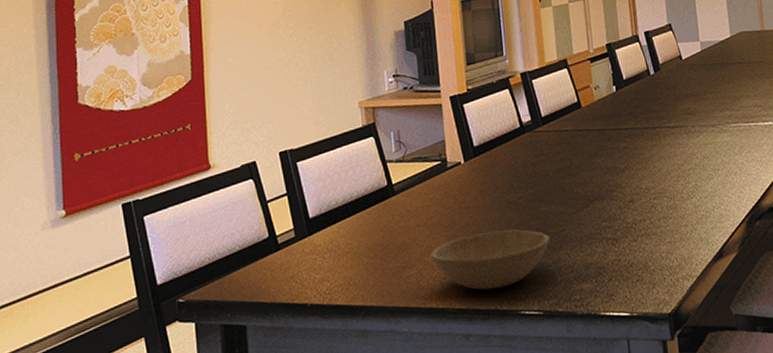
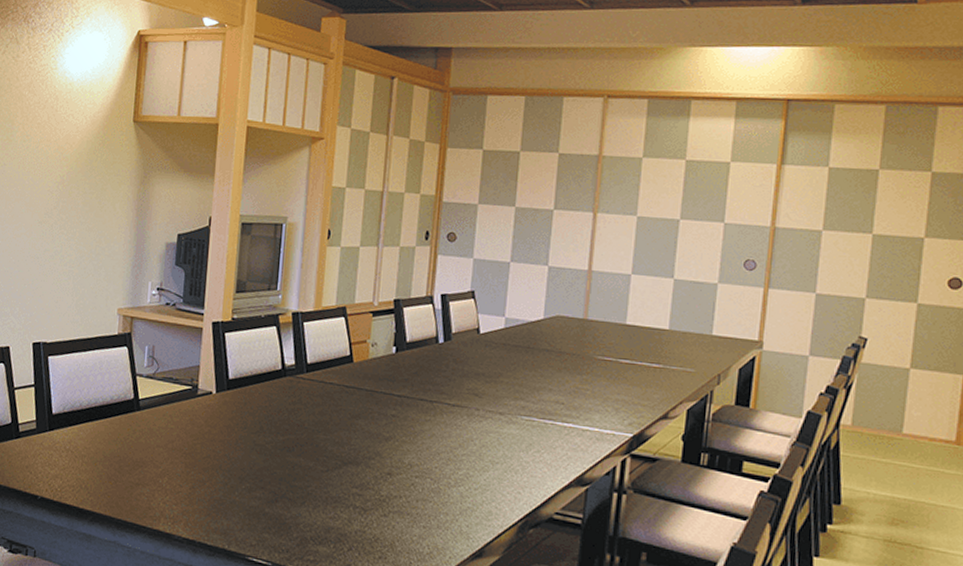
soup bowl: present [431,229,550,290] -> none [166,468,293,529]

